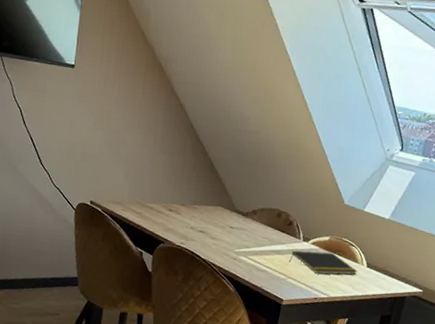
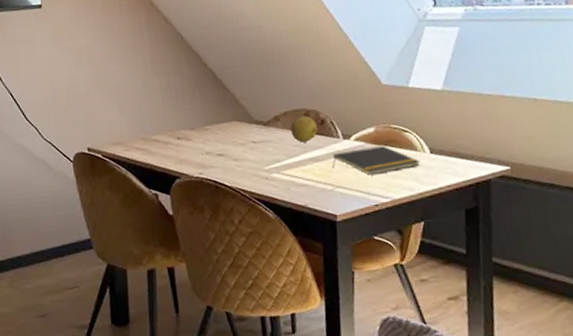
fruit: none [263,215,285,237] -> present [290,116,317,143]

